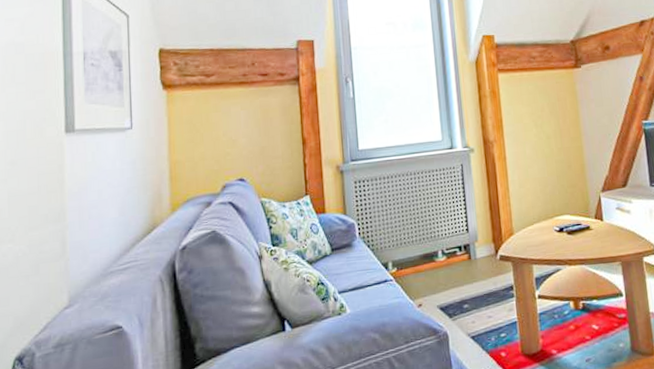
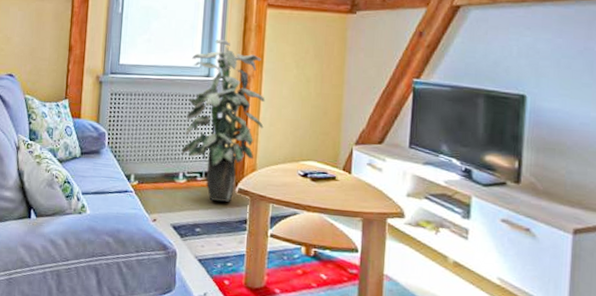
indoor plant: none [432,109,514,273] -> present [181,39,266,202]

